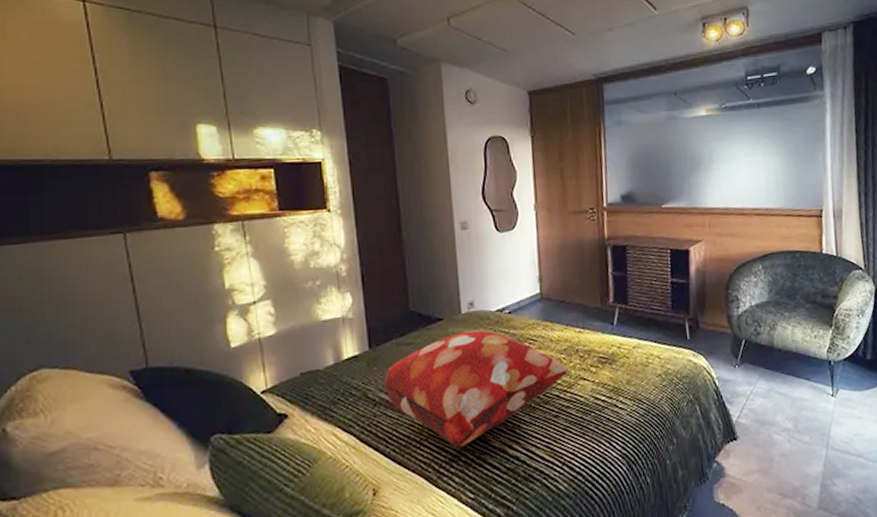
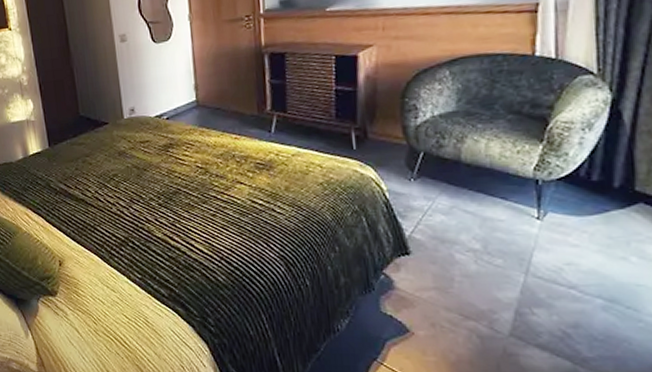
decorative pillow: present [384,329,568,448] -> none [62,133,224,235]

